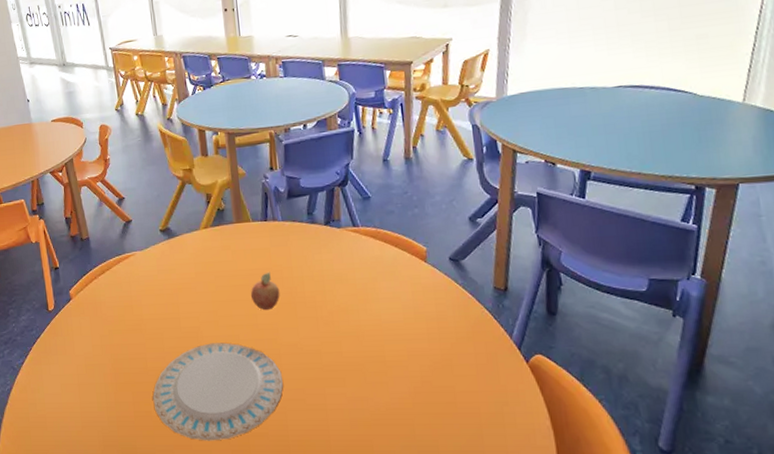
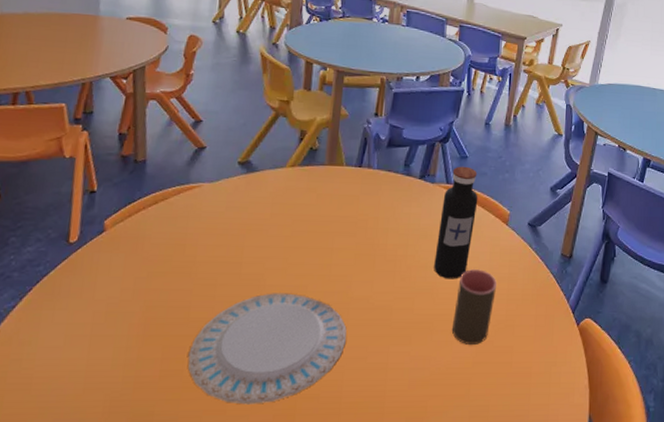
fruit: present [250,271,280,311] -> none [328,220,361,261]
water bottle: none [352,207,390,322] -> present [434,166,478,279]
cup: none [384,309,426,385] -> present [451,268,496,344]

